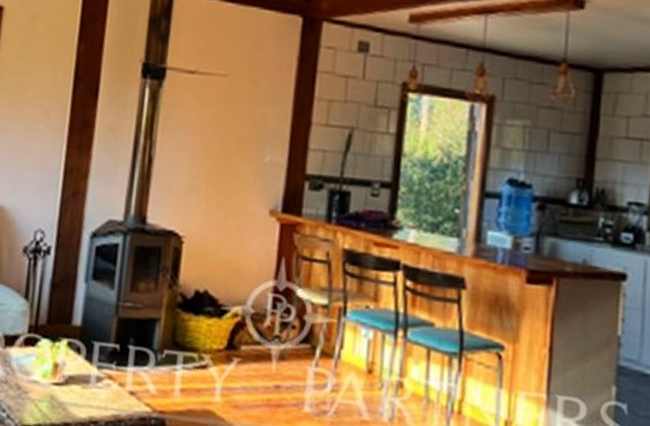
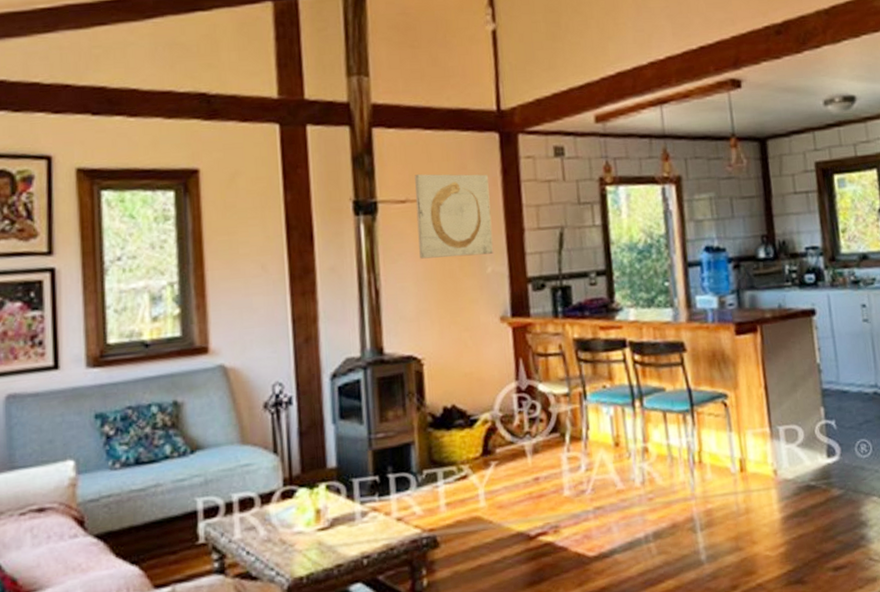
wall art: none [199,47,283,142] -> present [415,174,493,259]

